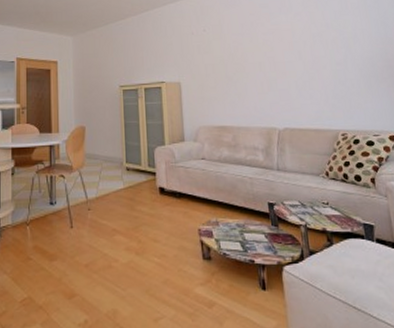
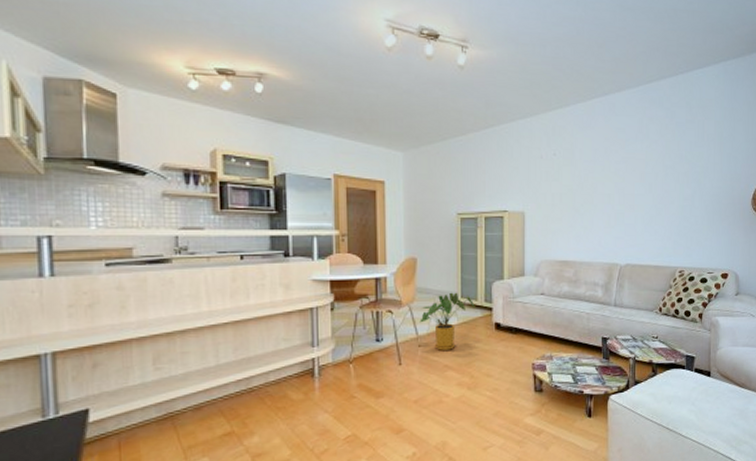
house plant: none [89,157,140,214] -> present [420,292,475,350]

